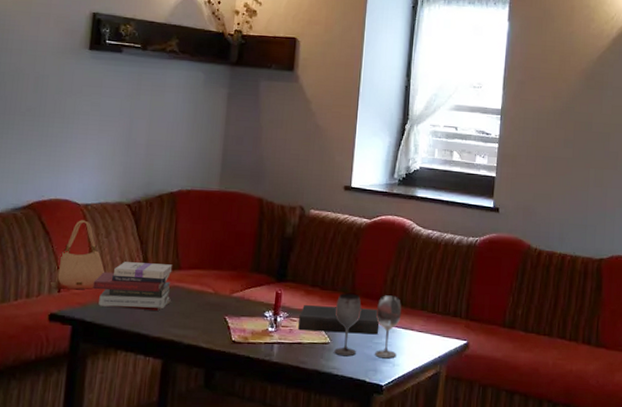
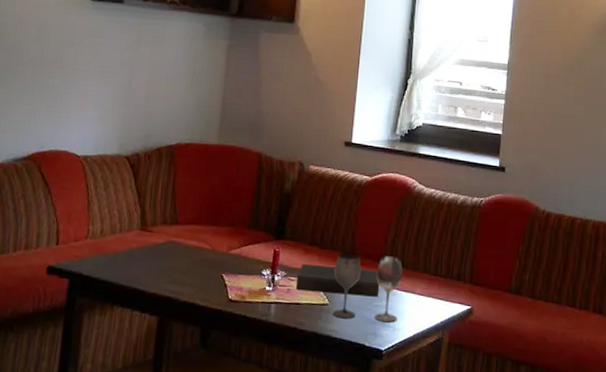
handbag: present [49,220,105,290] -> none [48,172,102,243]
books: present [93,262,173,311] -> none [90,215,170,266]

